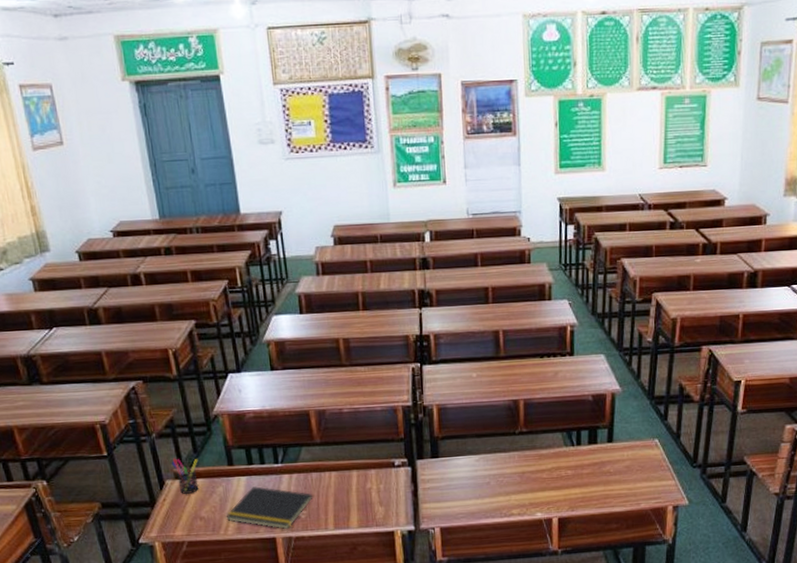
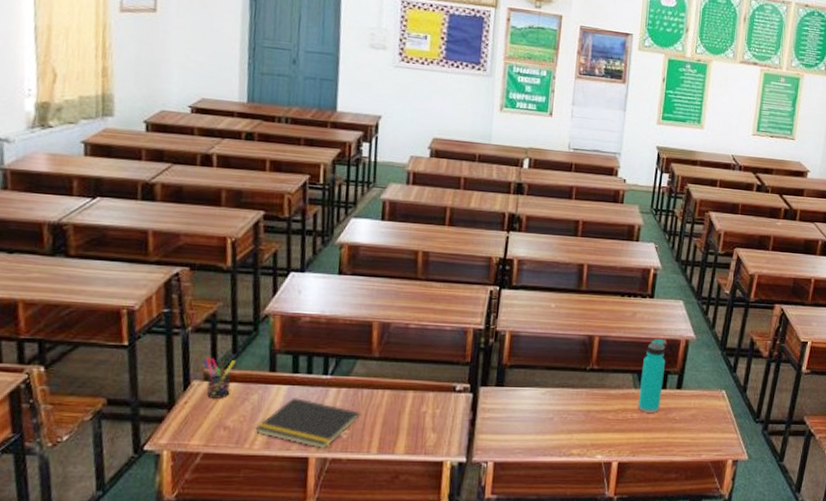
water bottle: none [570,395,594,469] -> present [637,338,665,413]

